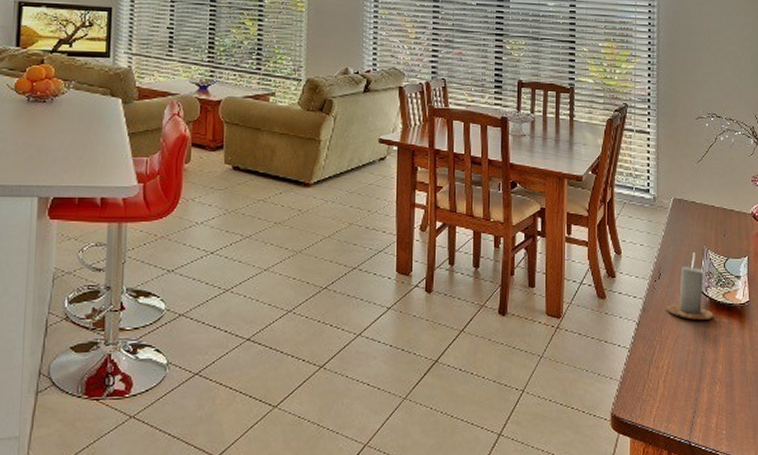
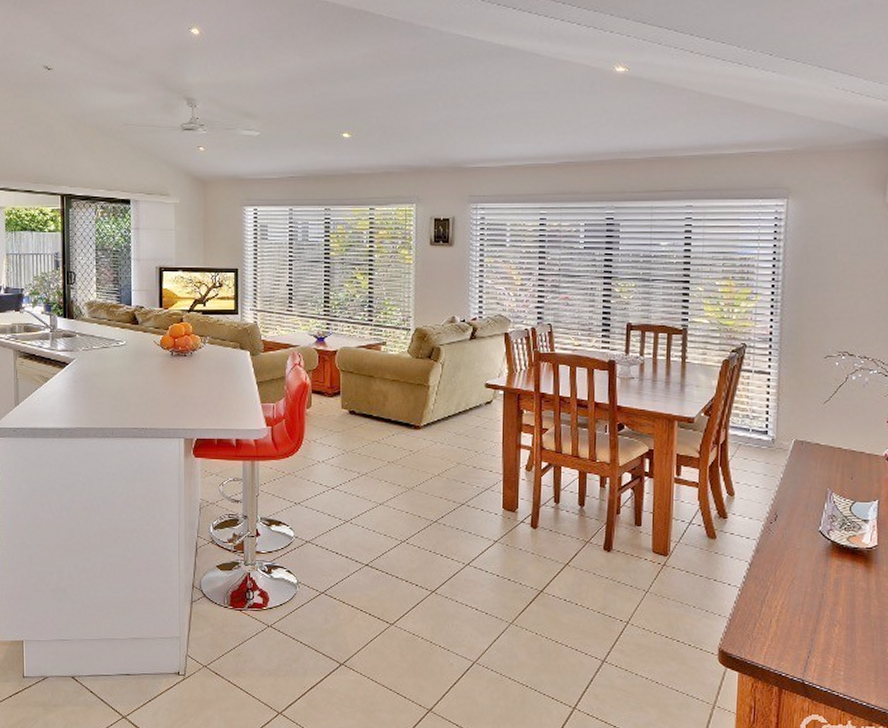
candle: present [666,252,714,320] -> none [781,495,836,563]

